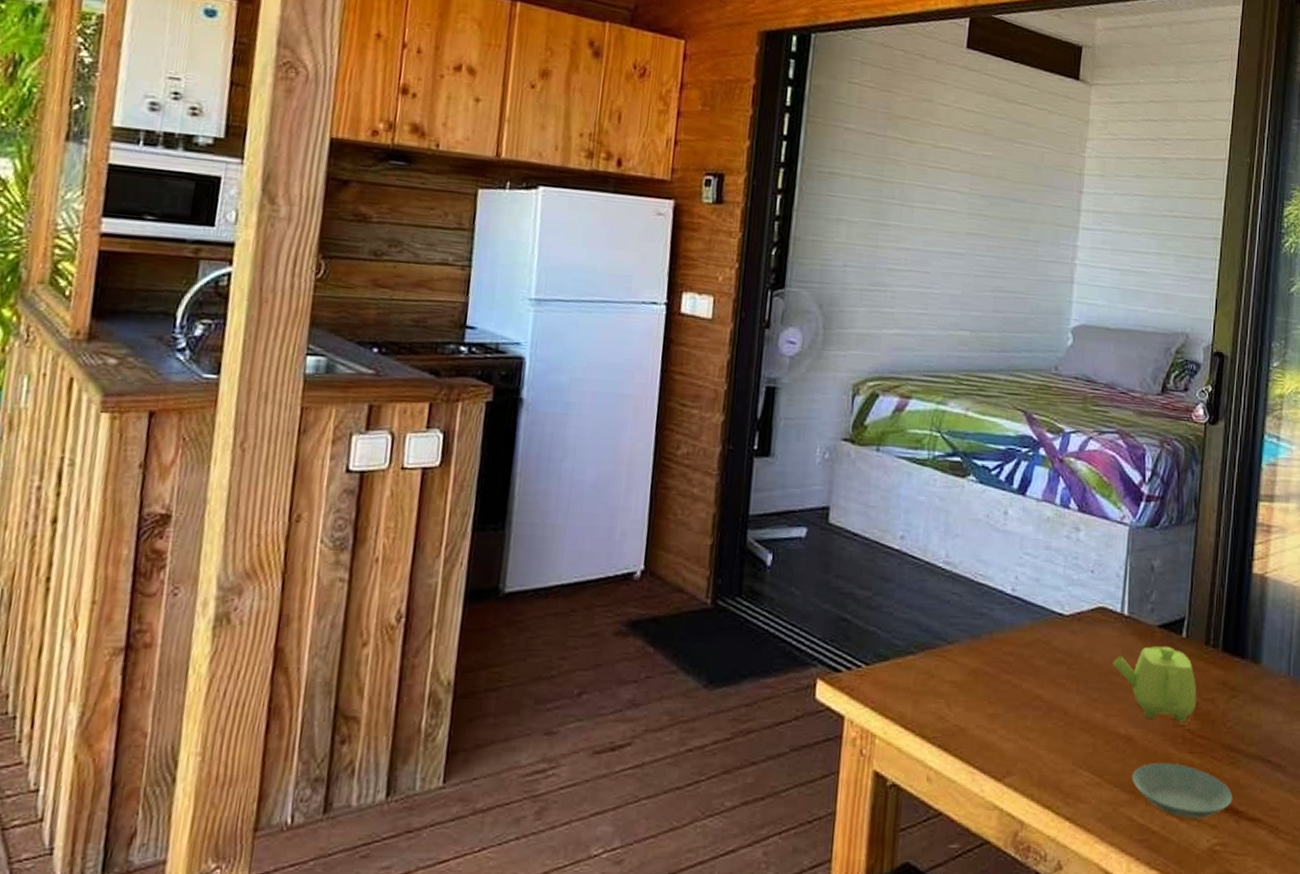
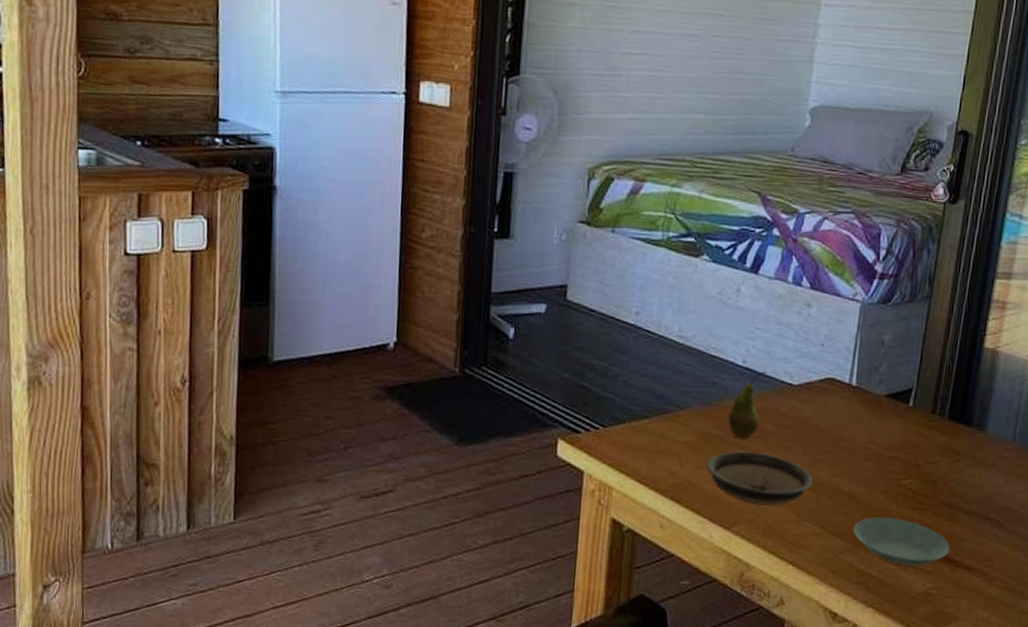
saucer: none [975,690,1089,752] -> present [706,451,814,506]
fruit: none [998,601,1037,677] -> present [728,371,767,439]
teapot: present [1112,645,1197,722] -> none [838,413,921,482]

